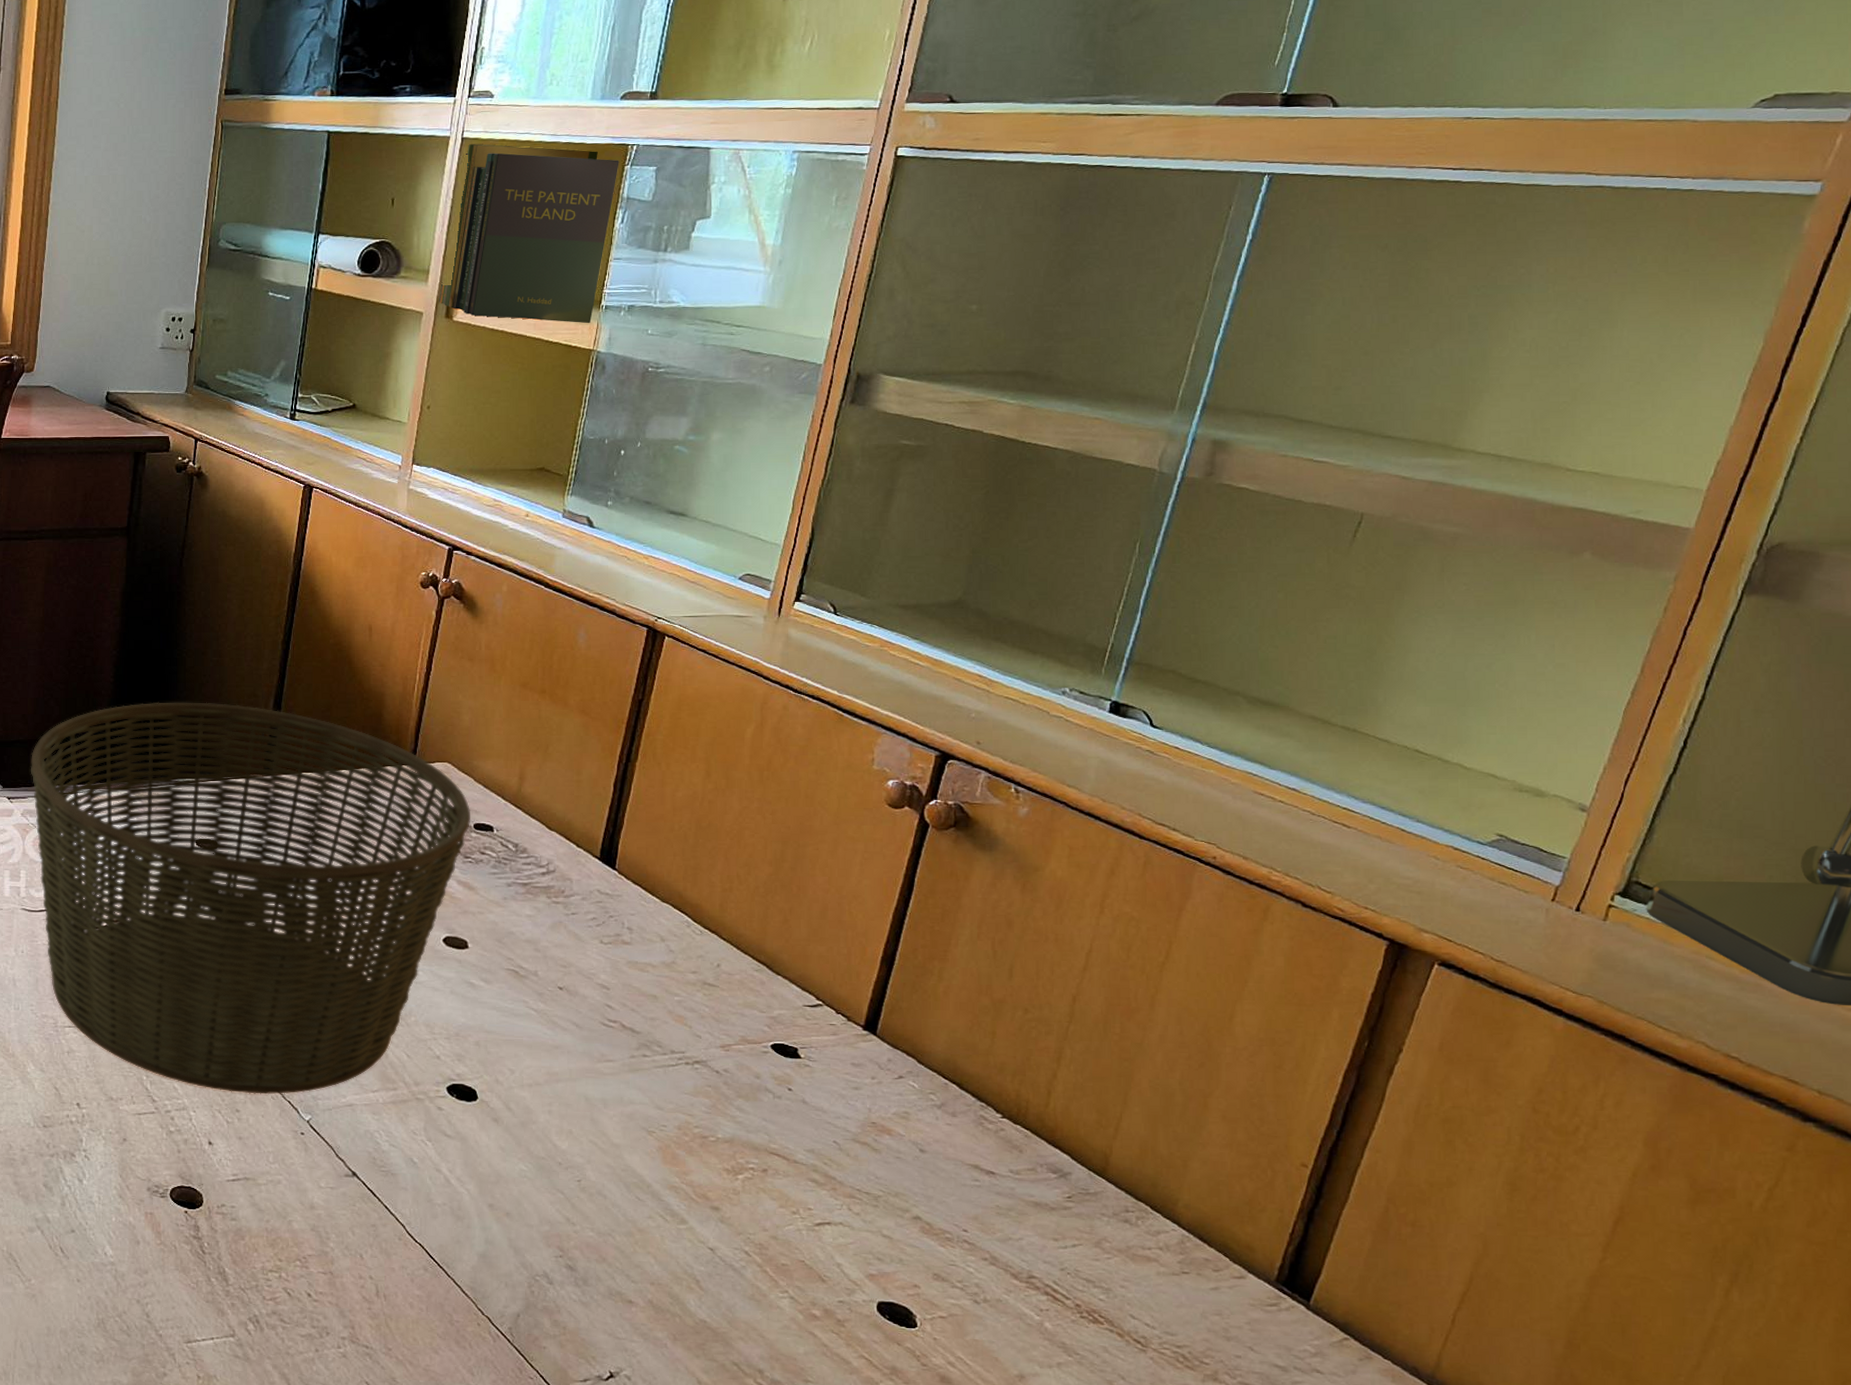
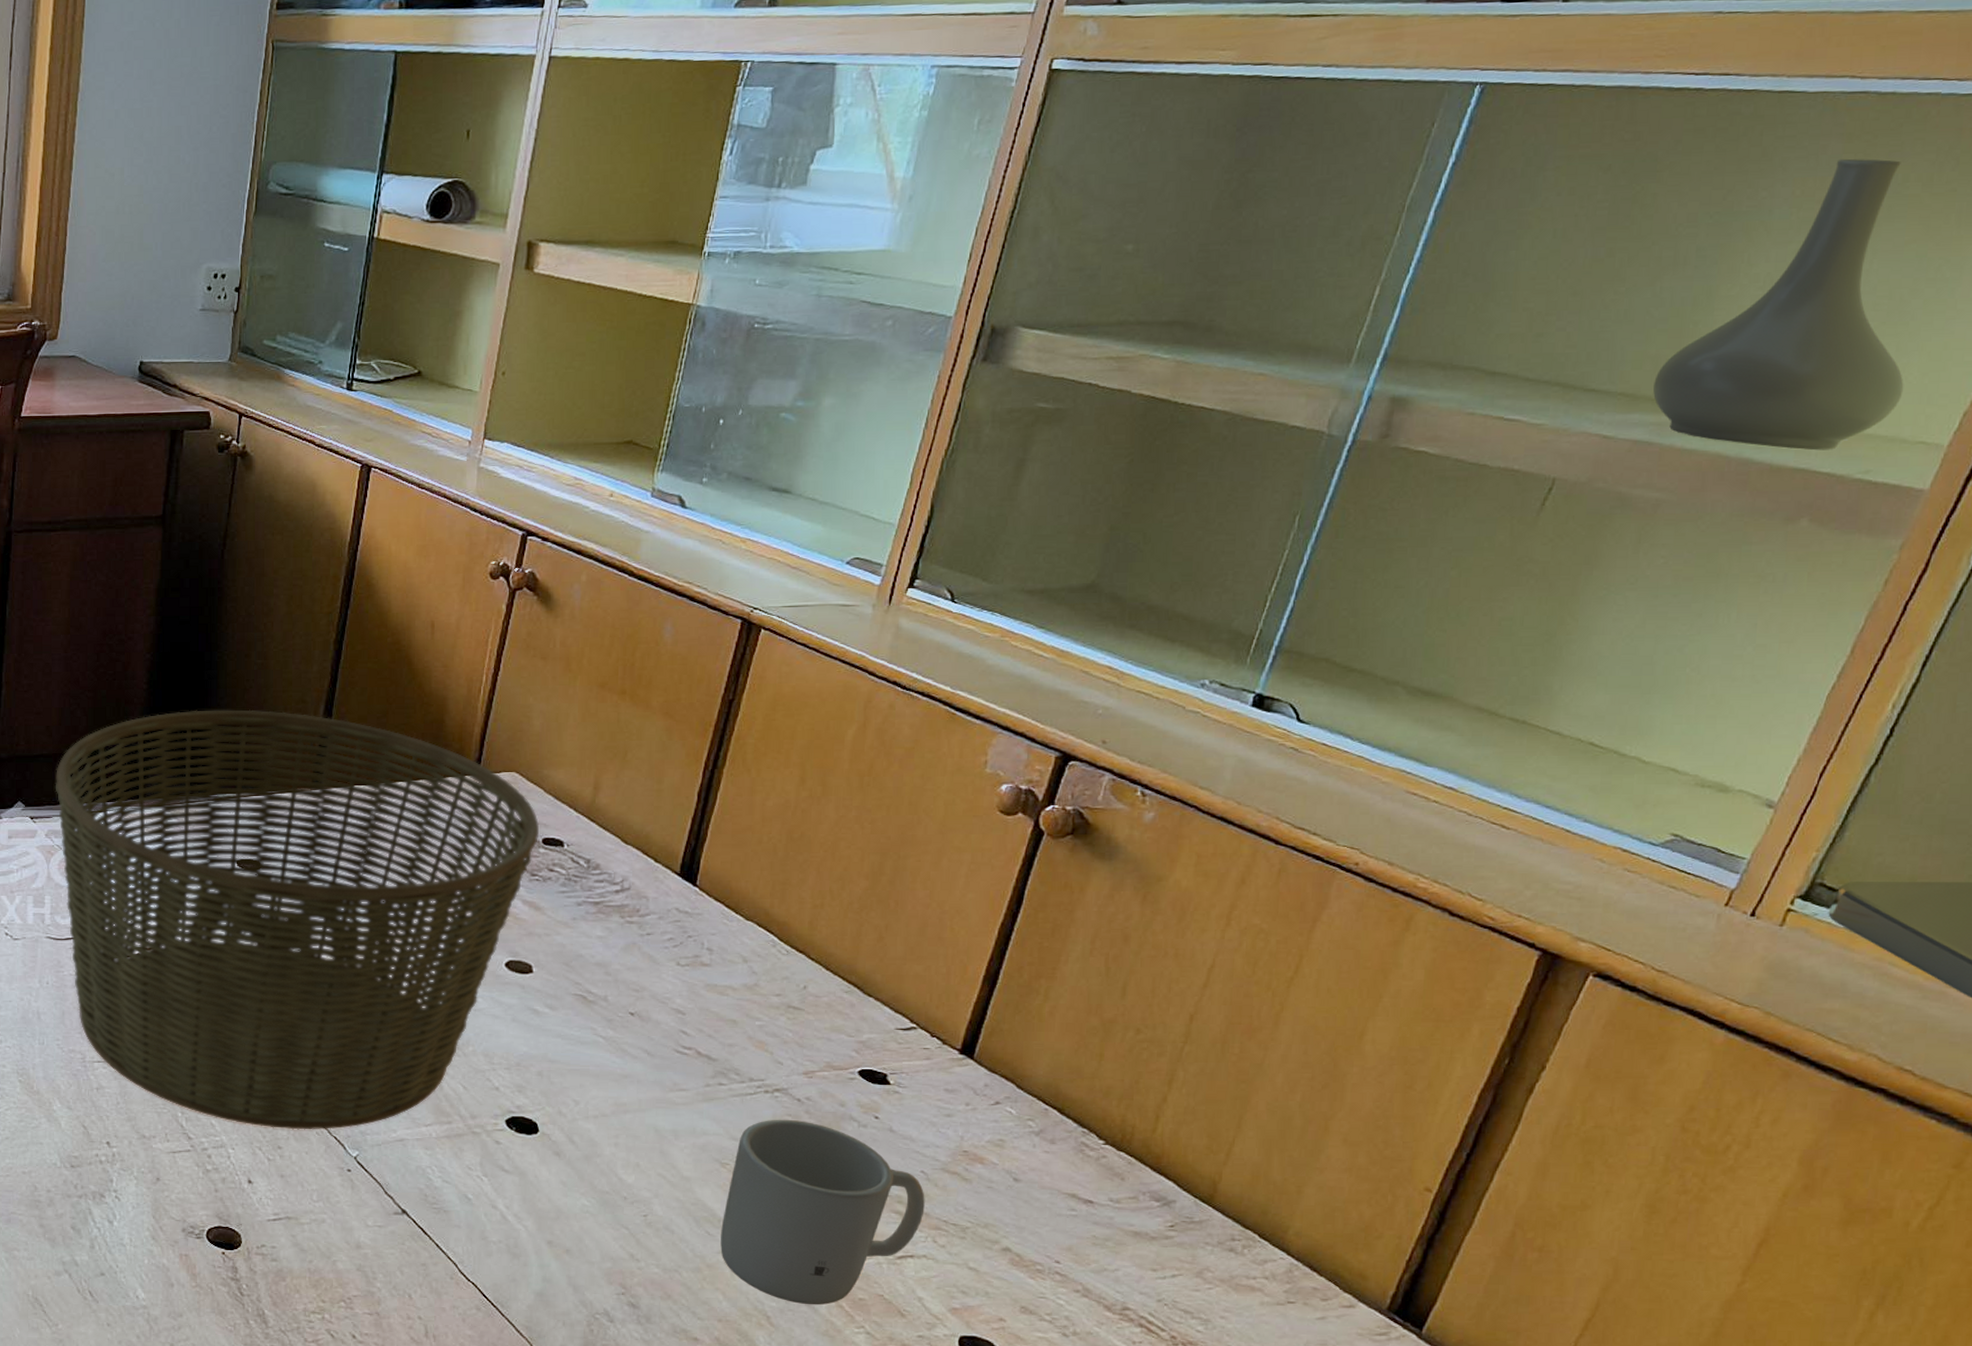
books: present [439,144,619,324] -> none [519,63,730,274]
mug: none [650,1089,839,1270] -> present [720,1119,925,1305]
decorative vase: none [1442,242,1662,493] -> present [1653,158,1904,451]

